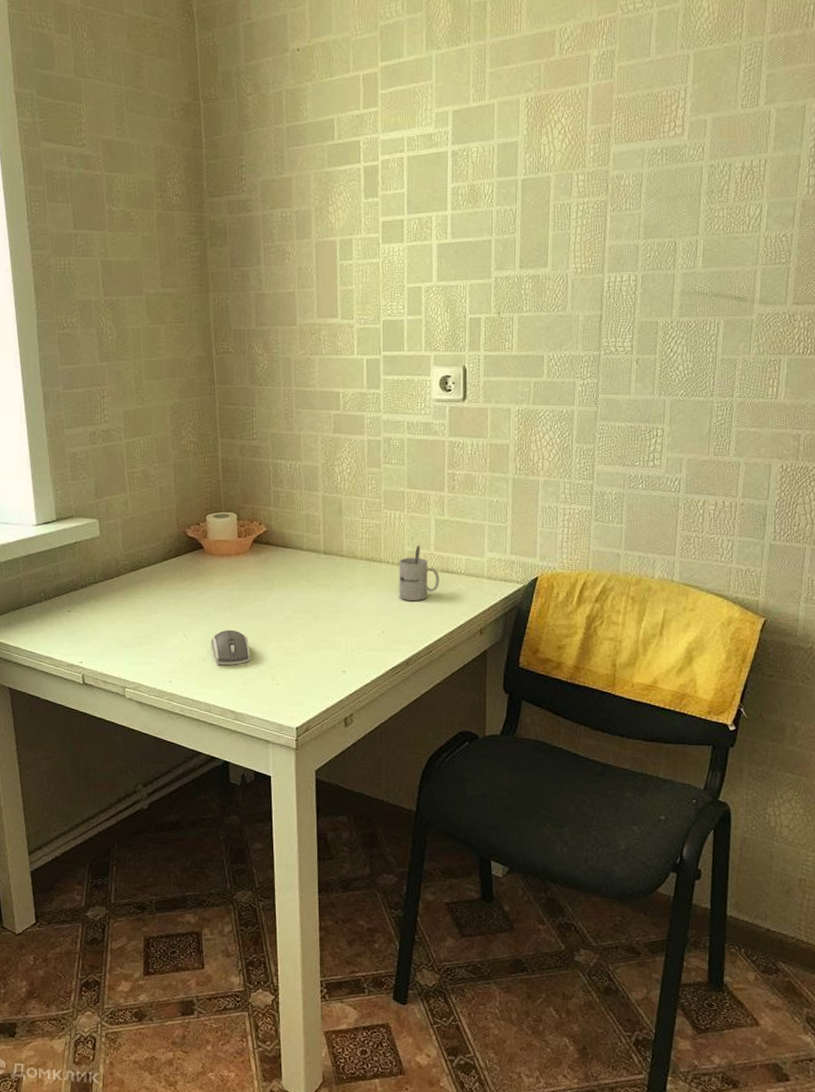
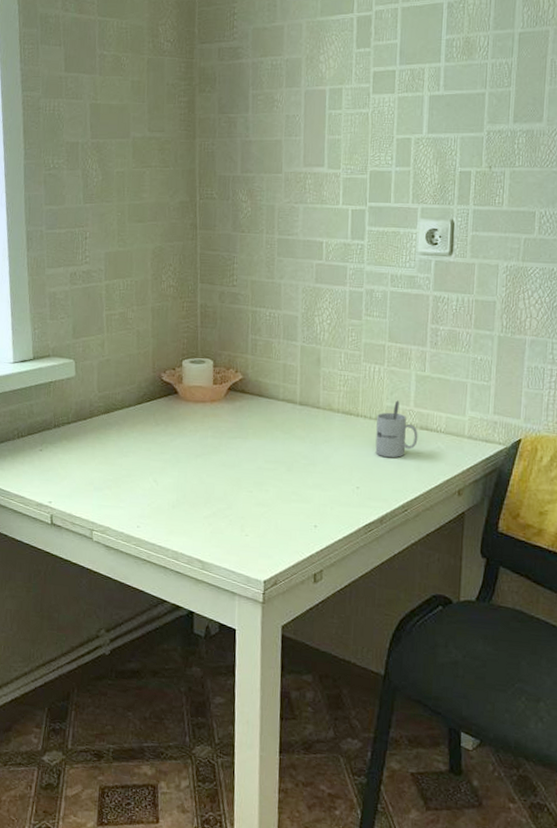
computer mouse: present [211,629,251,665] -> none [181,477,221,513]

